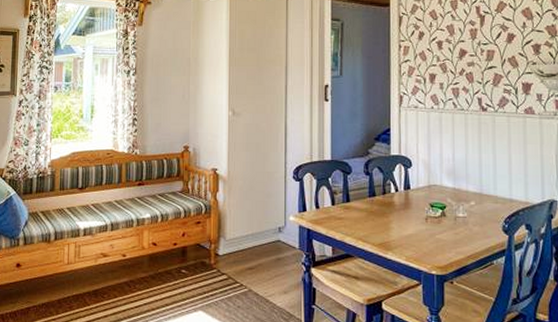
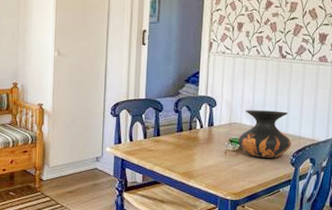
vase: none [439,170,502,225] -> present [237,110,291,158]

